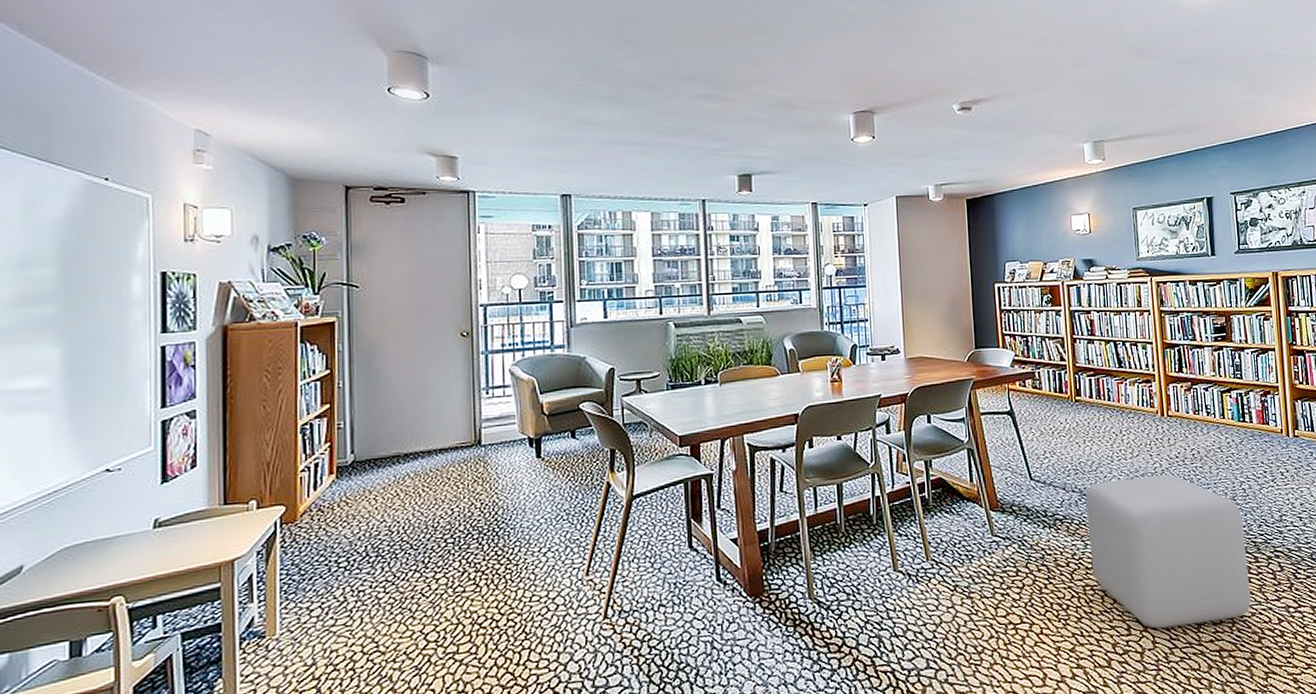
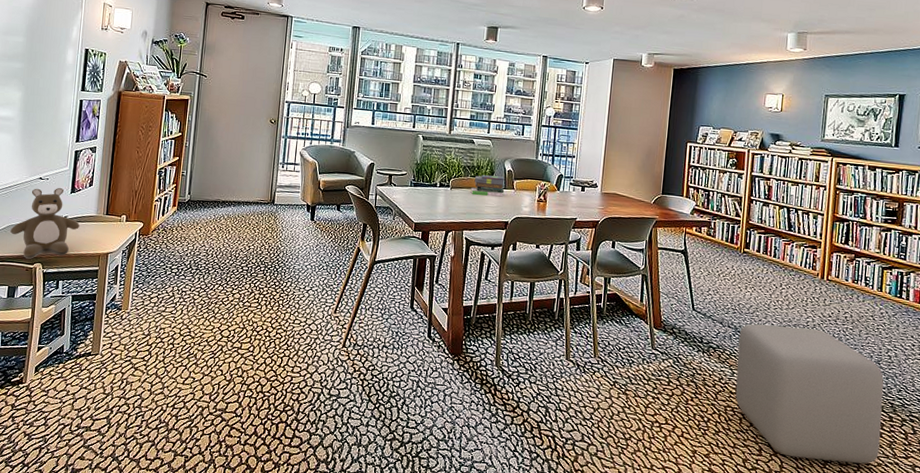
teddy bear: none [64,478,181,594] -> present [10,187,80,259]
books: none [746,359,789,388] -> present [470,175,505,197]

